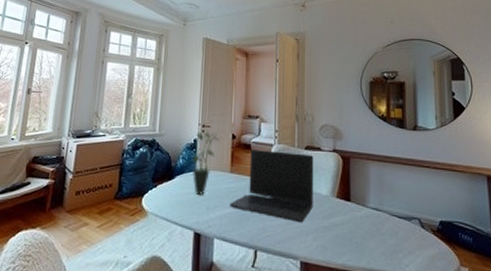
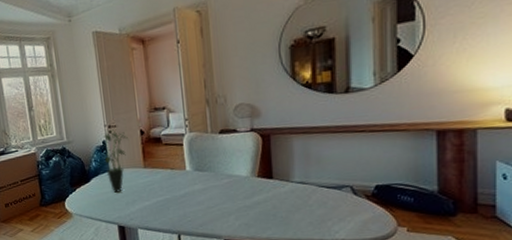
laptop: present [230,150,314,223] -> none [148,138,233,206]

